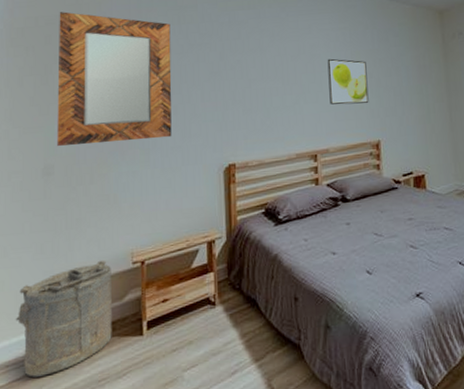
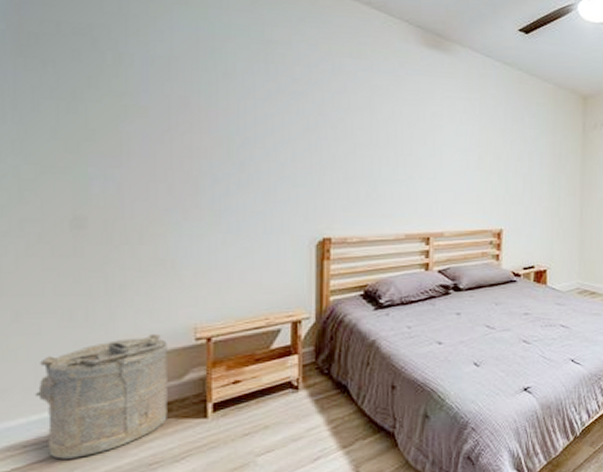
home mirror: present [57,12,172,146] -> none [91,20,254,200]
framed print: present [327,58,369,105] -> none [450,132,495,187]

